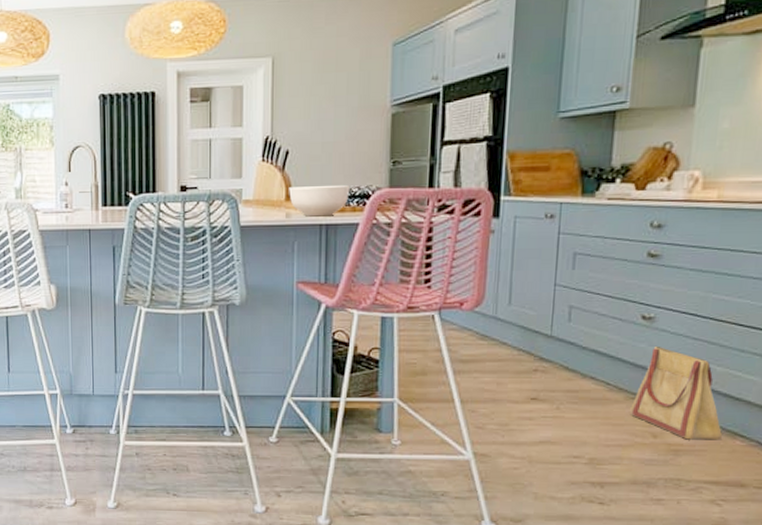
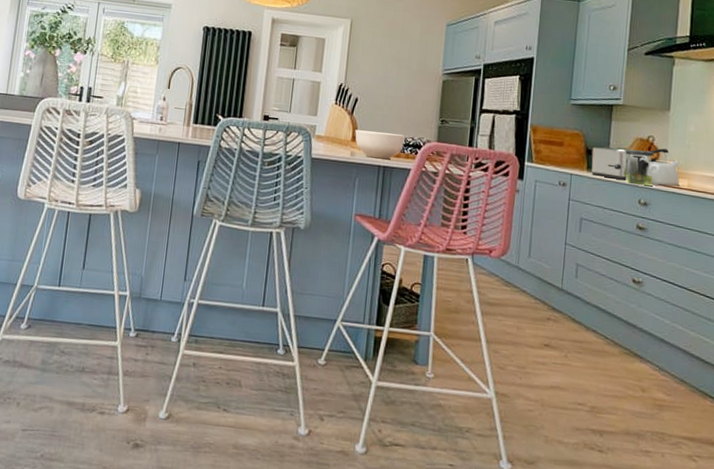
toaster: none [586,161,668,203] -> present [591,146,651,181]
shopping bag: present [630,345,722,440] -> none [623,307,696,399]
jar: none [633,162,672,205] -> present [625,149,654,187]
kettle: none [648,155,707,203] -> present [637,148,680,188]

